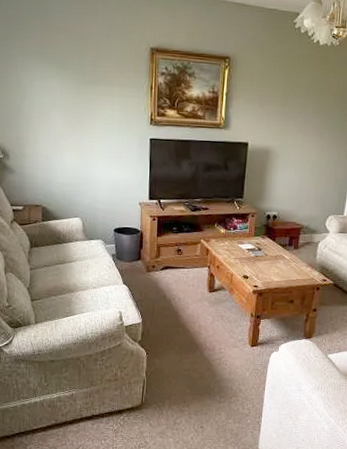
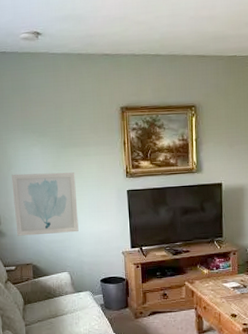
wall art: none [25,106,96,177] -> present [12,172,79,236]

